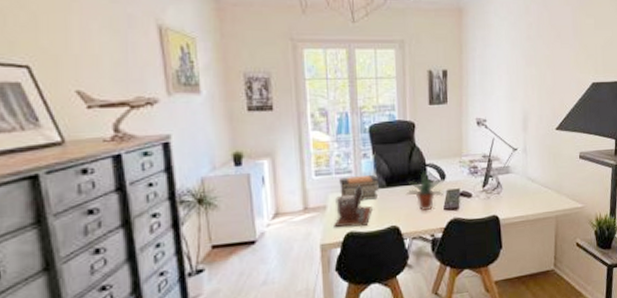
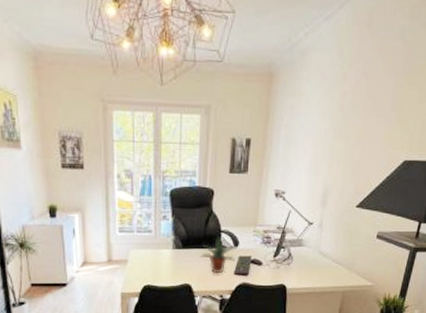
desk organizer: present [334,185,373,227] -> none [133,244,168,281]
book stack: present [339,174,379,202] -> none [140,235,175,258]

